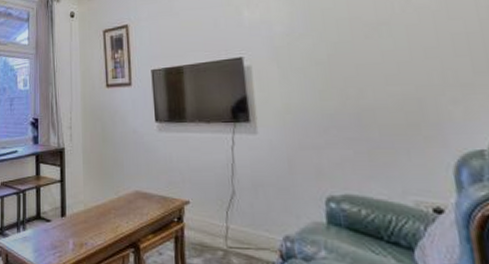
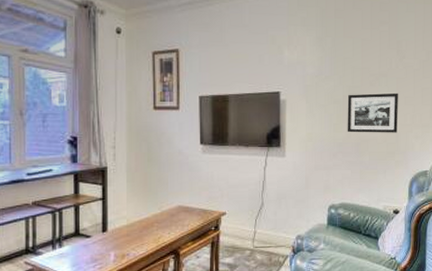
picture frame: none [334,44,420,101] -> present [347,92,398,133]

